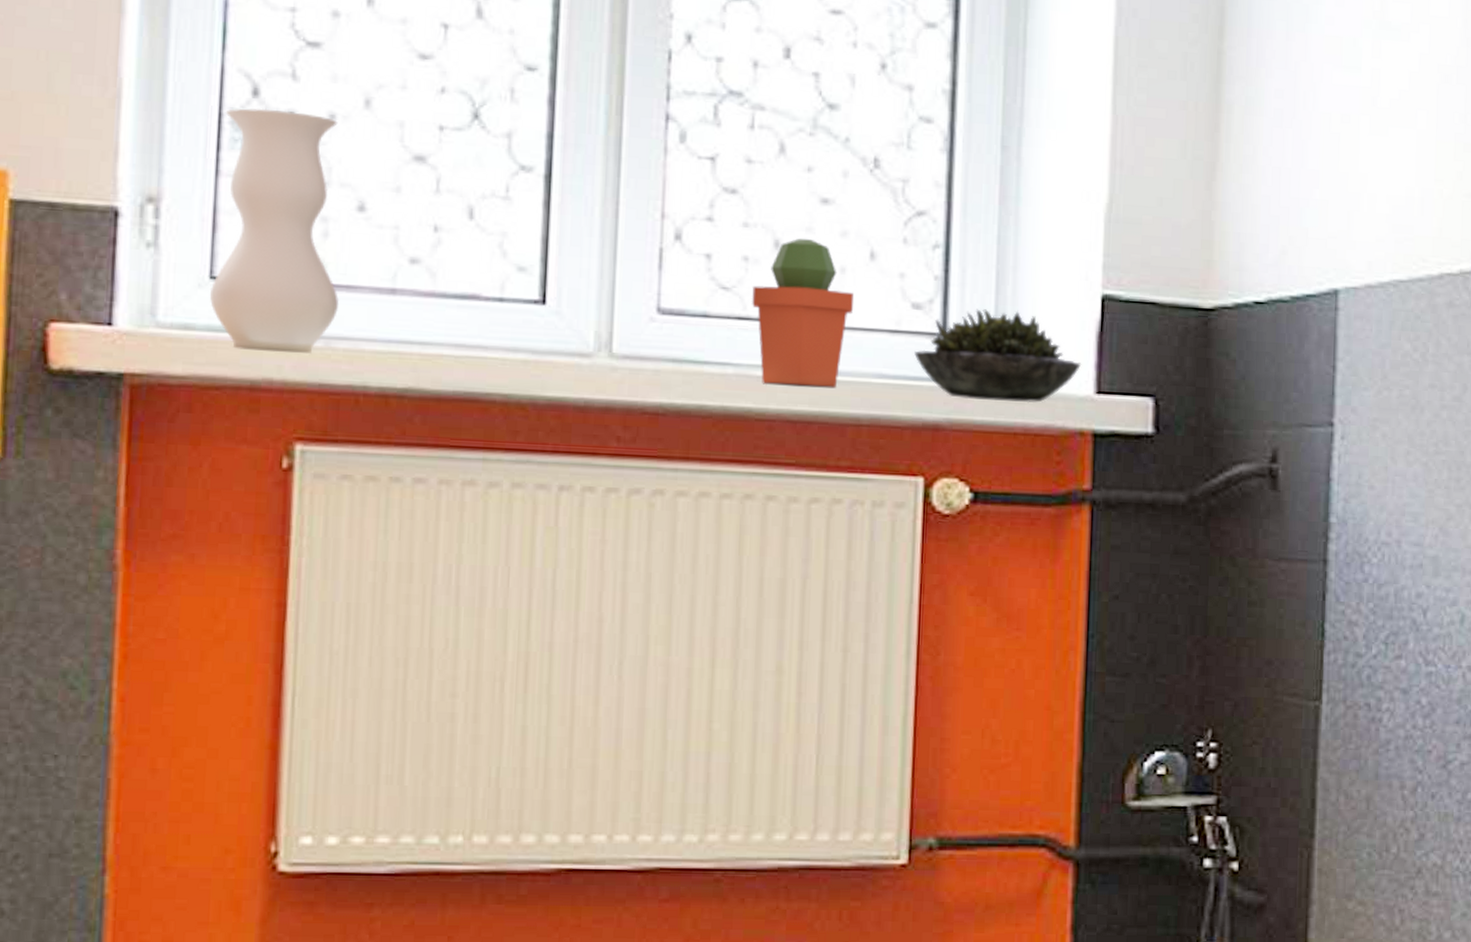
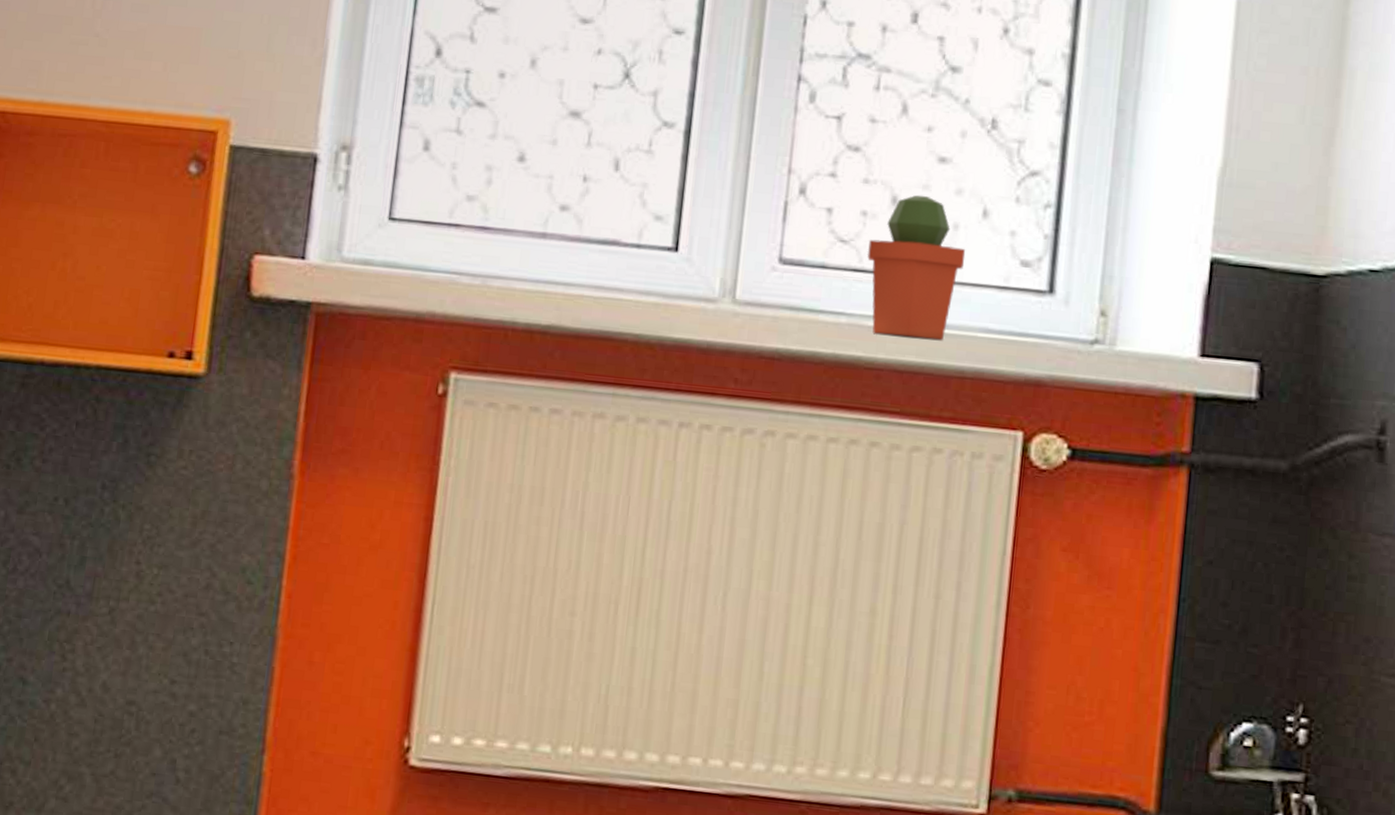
vase: present [209,108,340,354] -> none [387,67,507,290]
succulent plant: present [914,309,1082,403] -> none [1020,268,1187,363]

